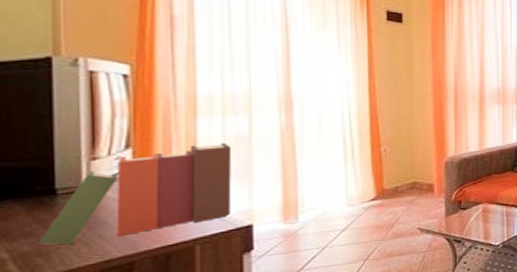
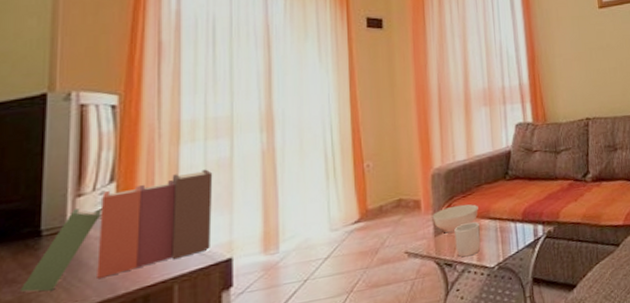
bowl: none [444,190,487,215] -> present [432,204,479,234]
mug: none [464,205,489,236] -> present [454,221,481,258]

